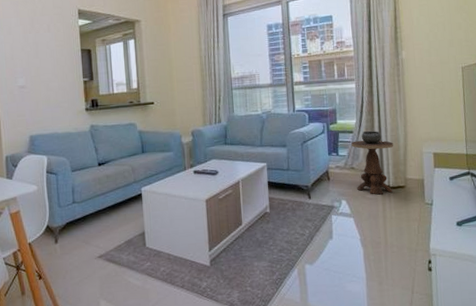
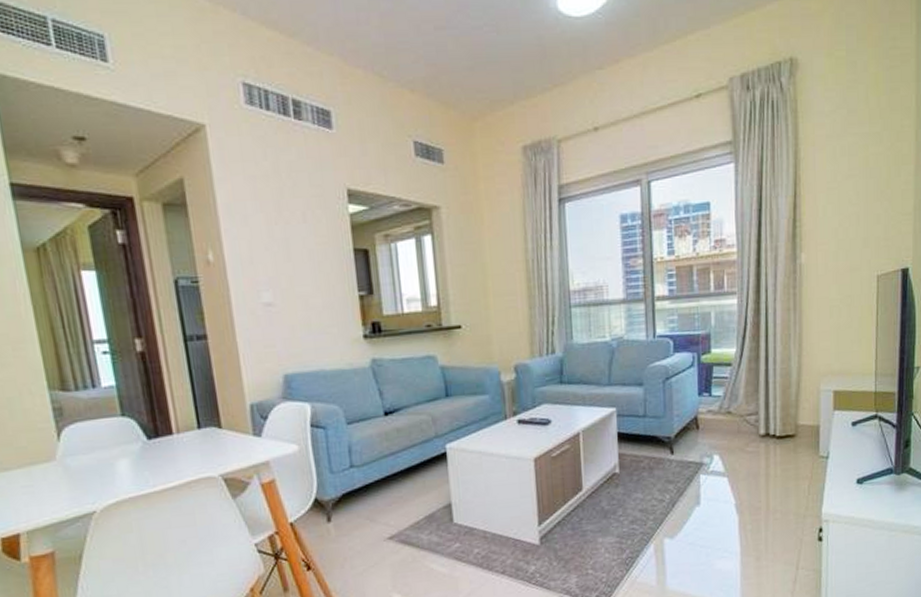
side table: present [351,131,394,195] -> none [729,362,784,447]

